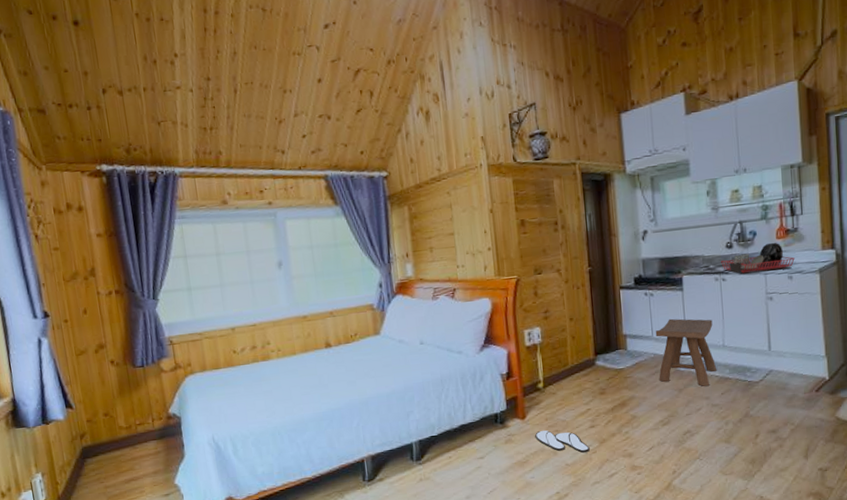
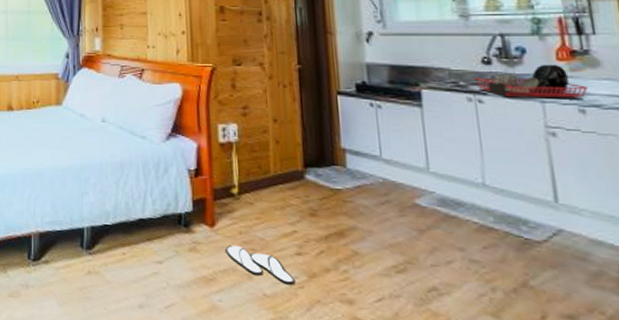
stool: present [655,318,717,387] -> none [384,138,476,234]

